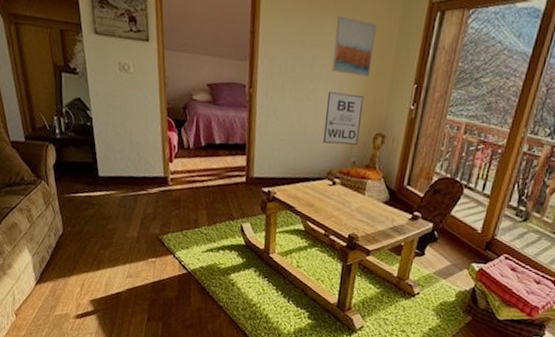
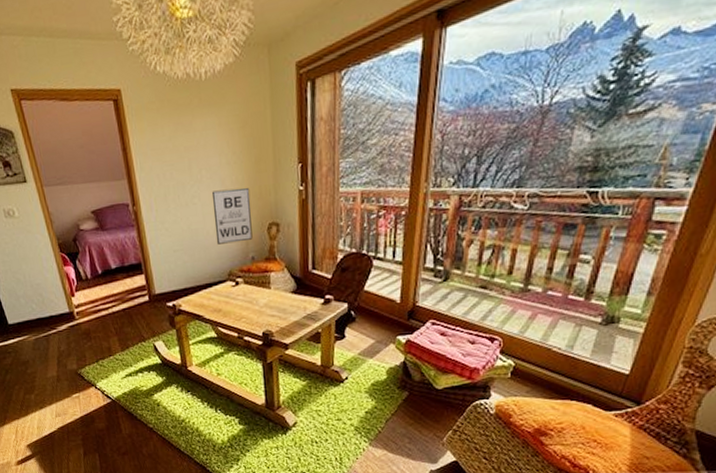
wall art: present [331,15,377,77] -> none [204,110,251,170]

